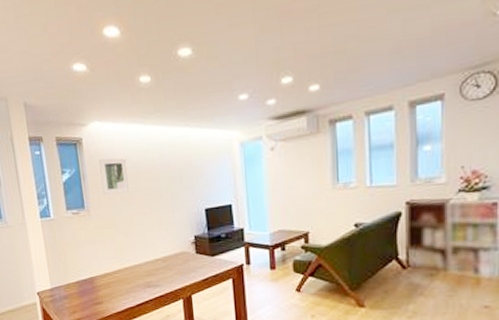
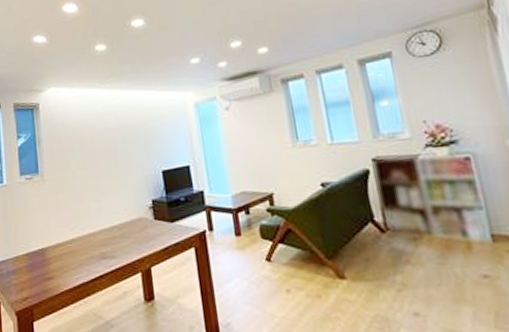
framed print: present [99,158,130,195] -> none [55,121,85,158]

